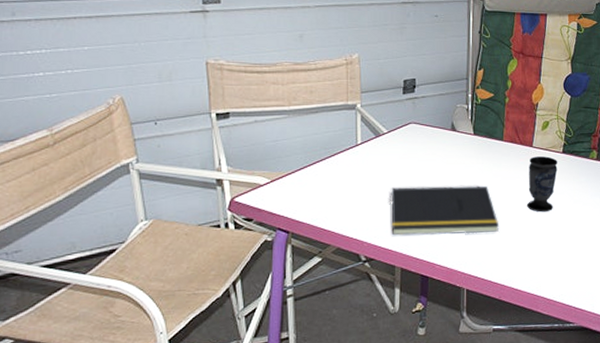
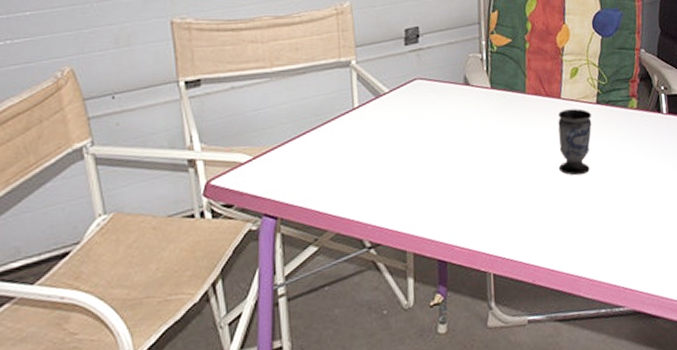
notepad: present [390,185,500,236] -> none [395,148,528,215]

